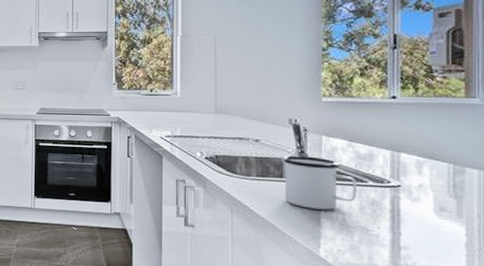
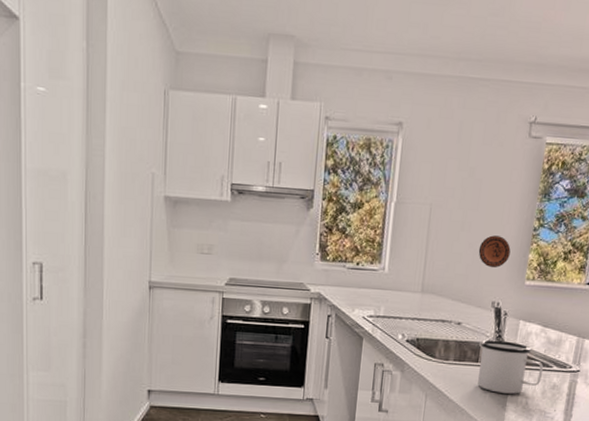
decorative plate: none [267,58,301,88] -> present [478,235,511,268]

